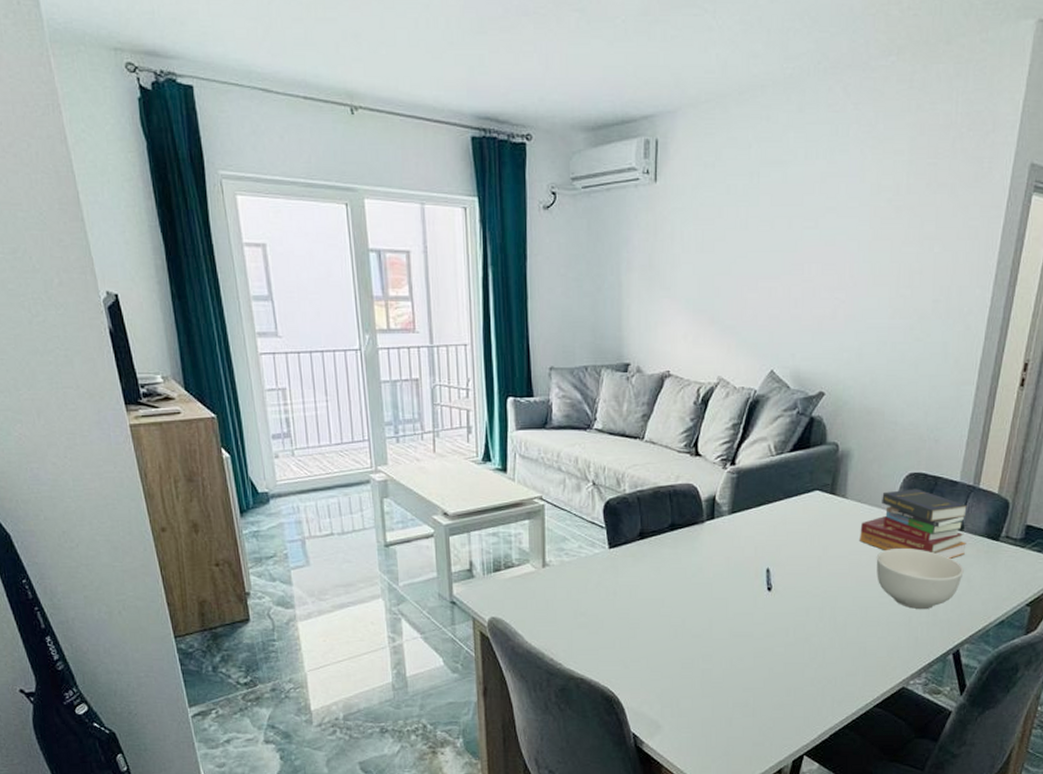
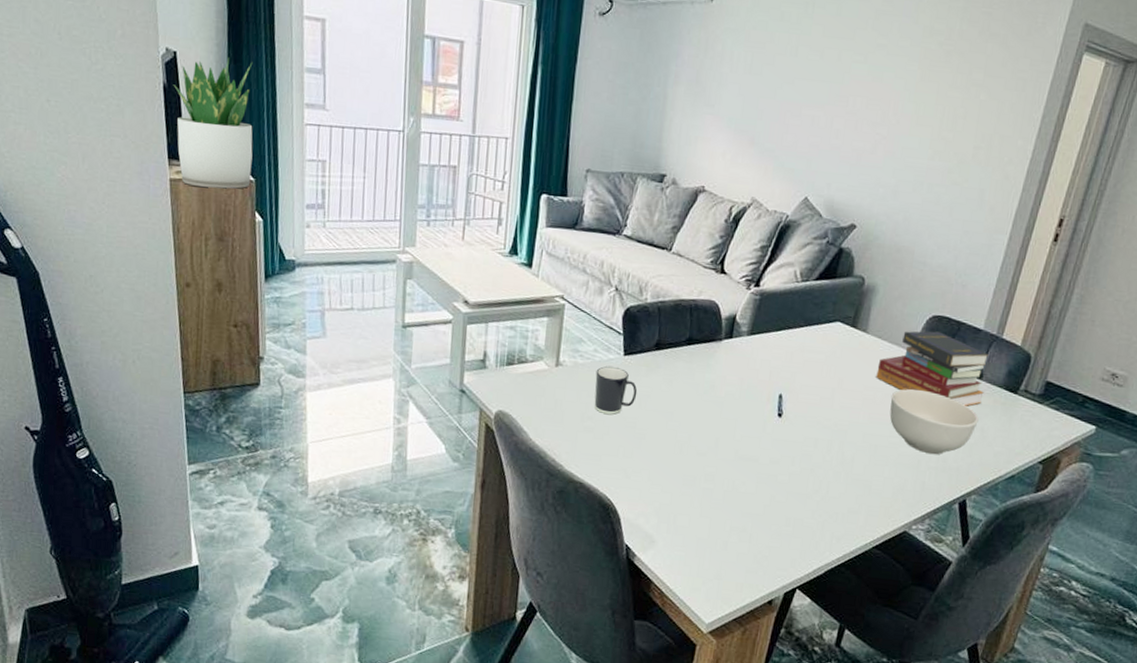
planter: none [119,294,213,430] -> present [173,57,253,190]
mug: none [583,562,627,608] -> present [594,366,638,414]

